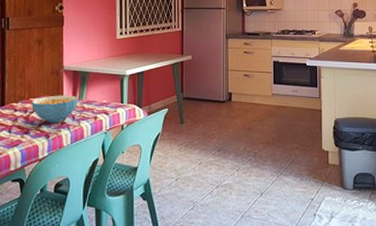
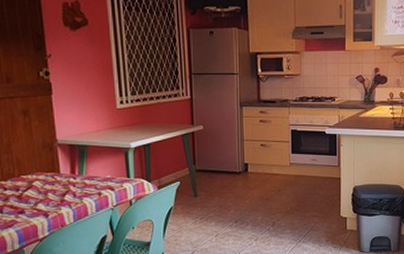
cereal bowl: present [32,95,79,123] -> none [24,171,78,201]

